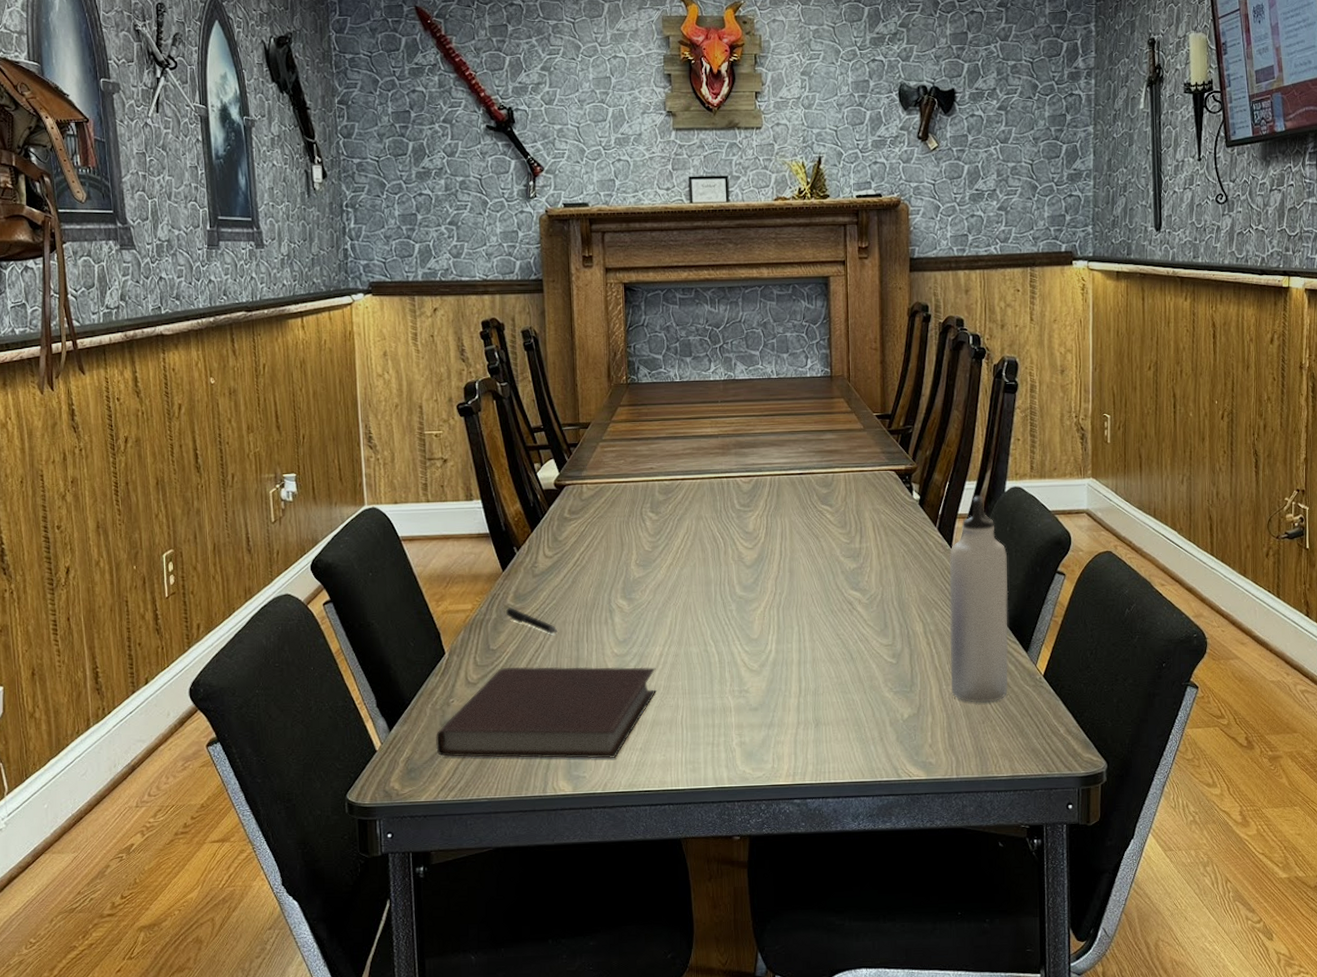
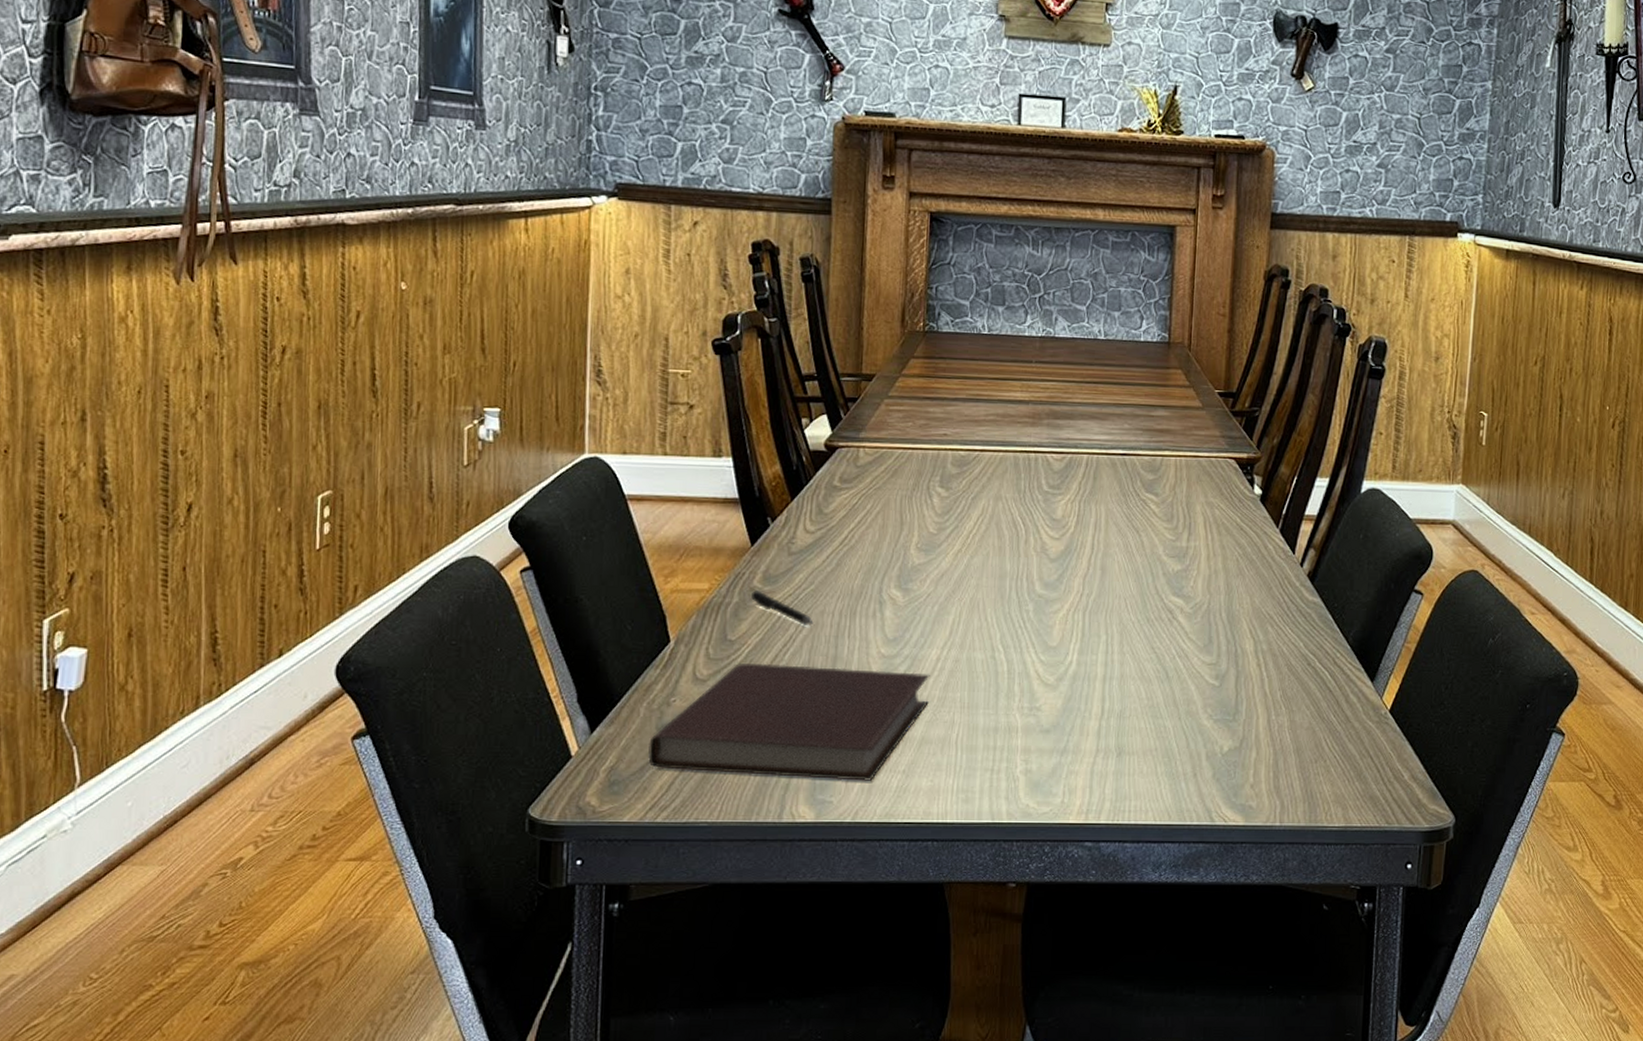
water bottle: present [949,495,1009,703] -> none [1281,495,1358,739]

